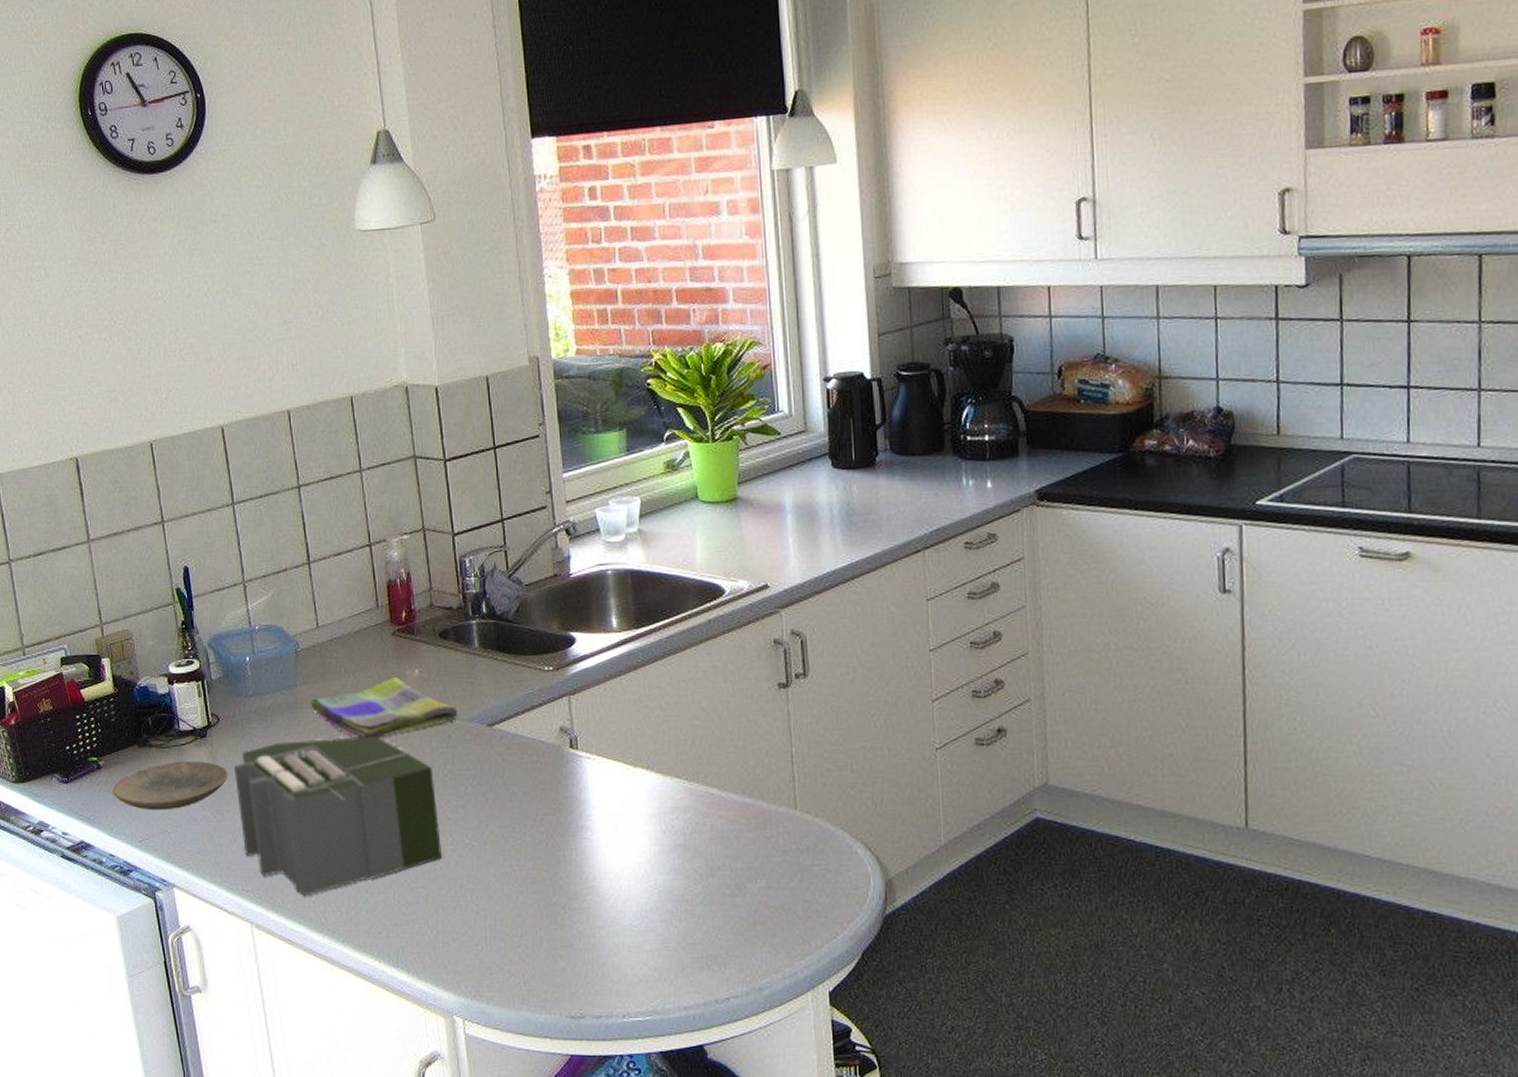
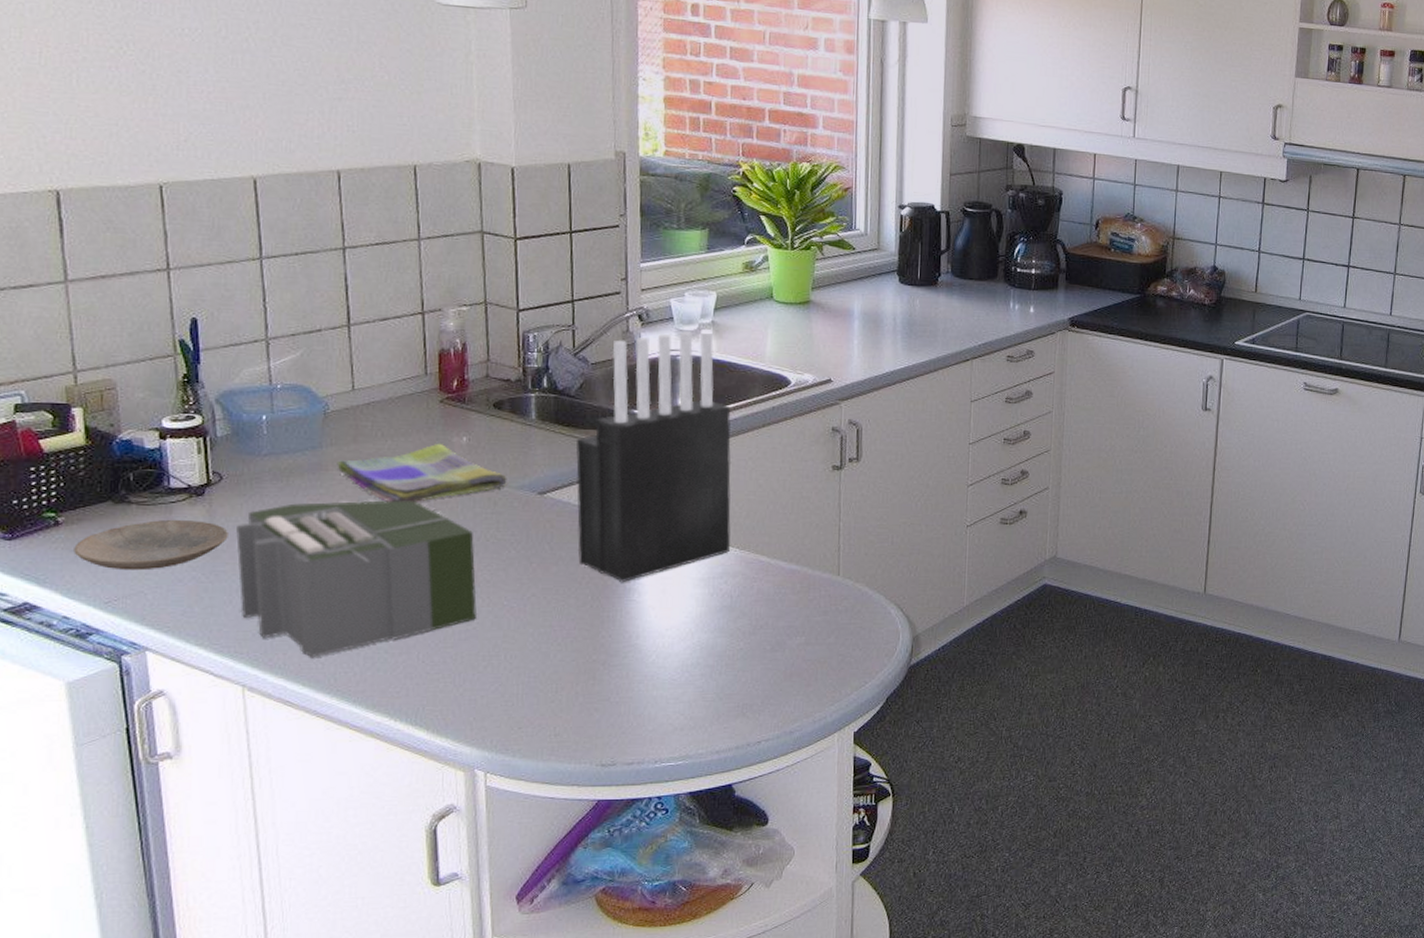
knife block: none [518,537,678,818] -> present [575,328,732,582]

